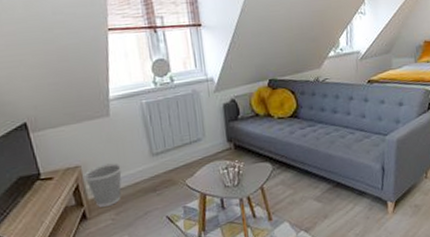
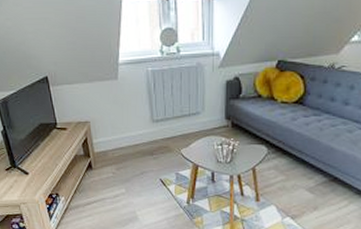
wastebasket: present [84,163,122,207] -> none [92,123,124,161]

